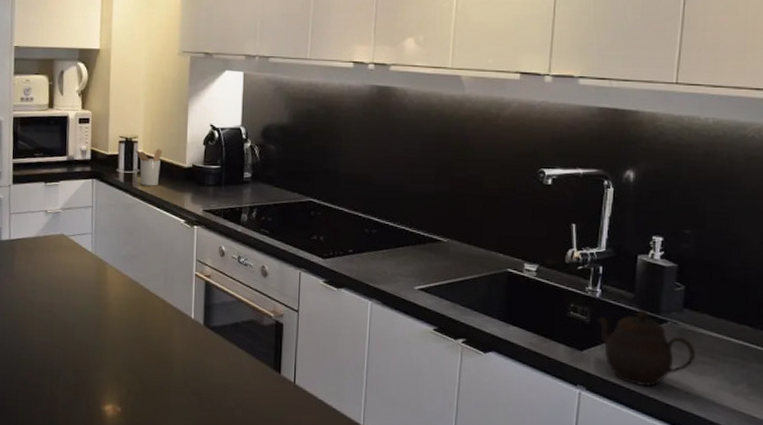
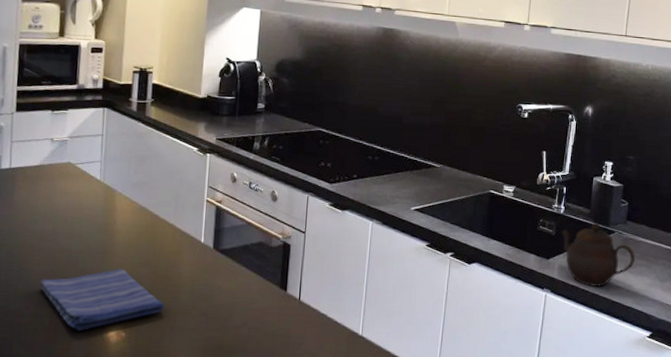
dish towel: none [41,342,158,404] -> present [40,268,165,332]
utensil holder: present [134,149,162,186] -> none [148,79,177,116]

